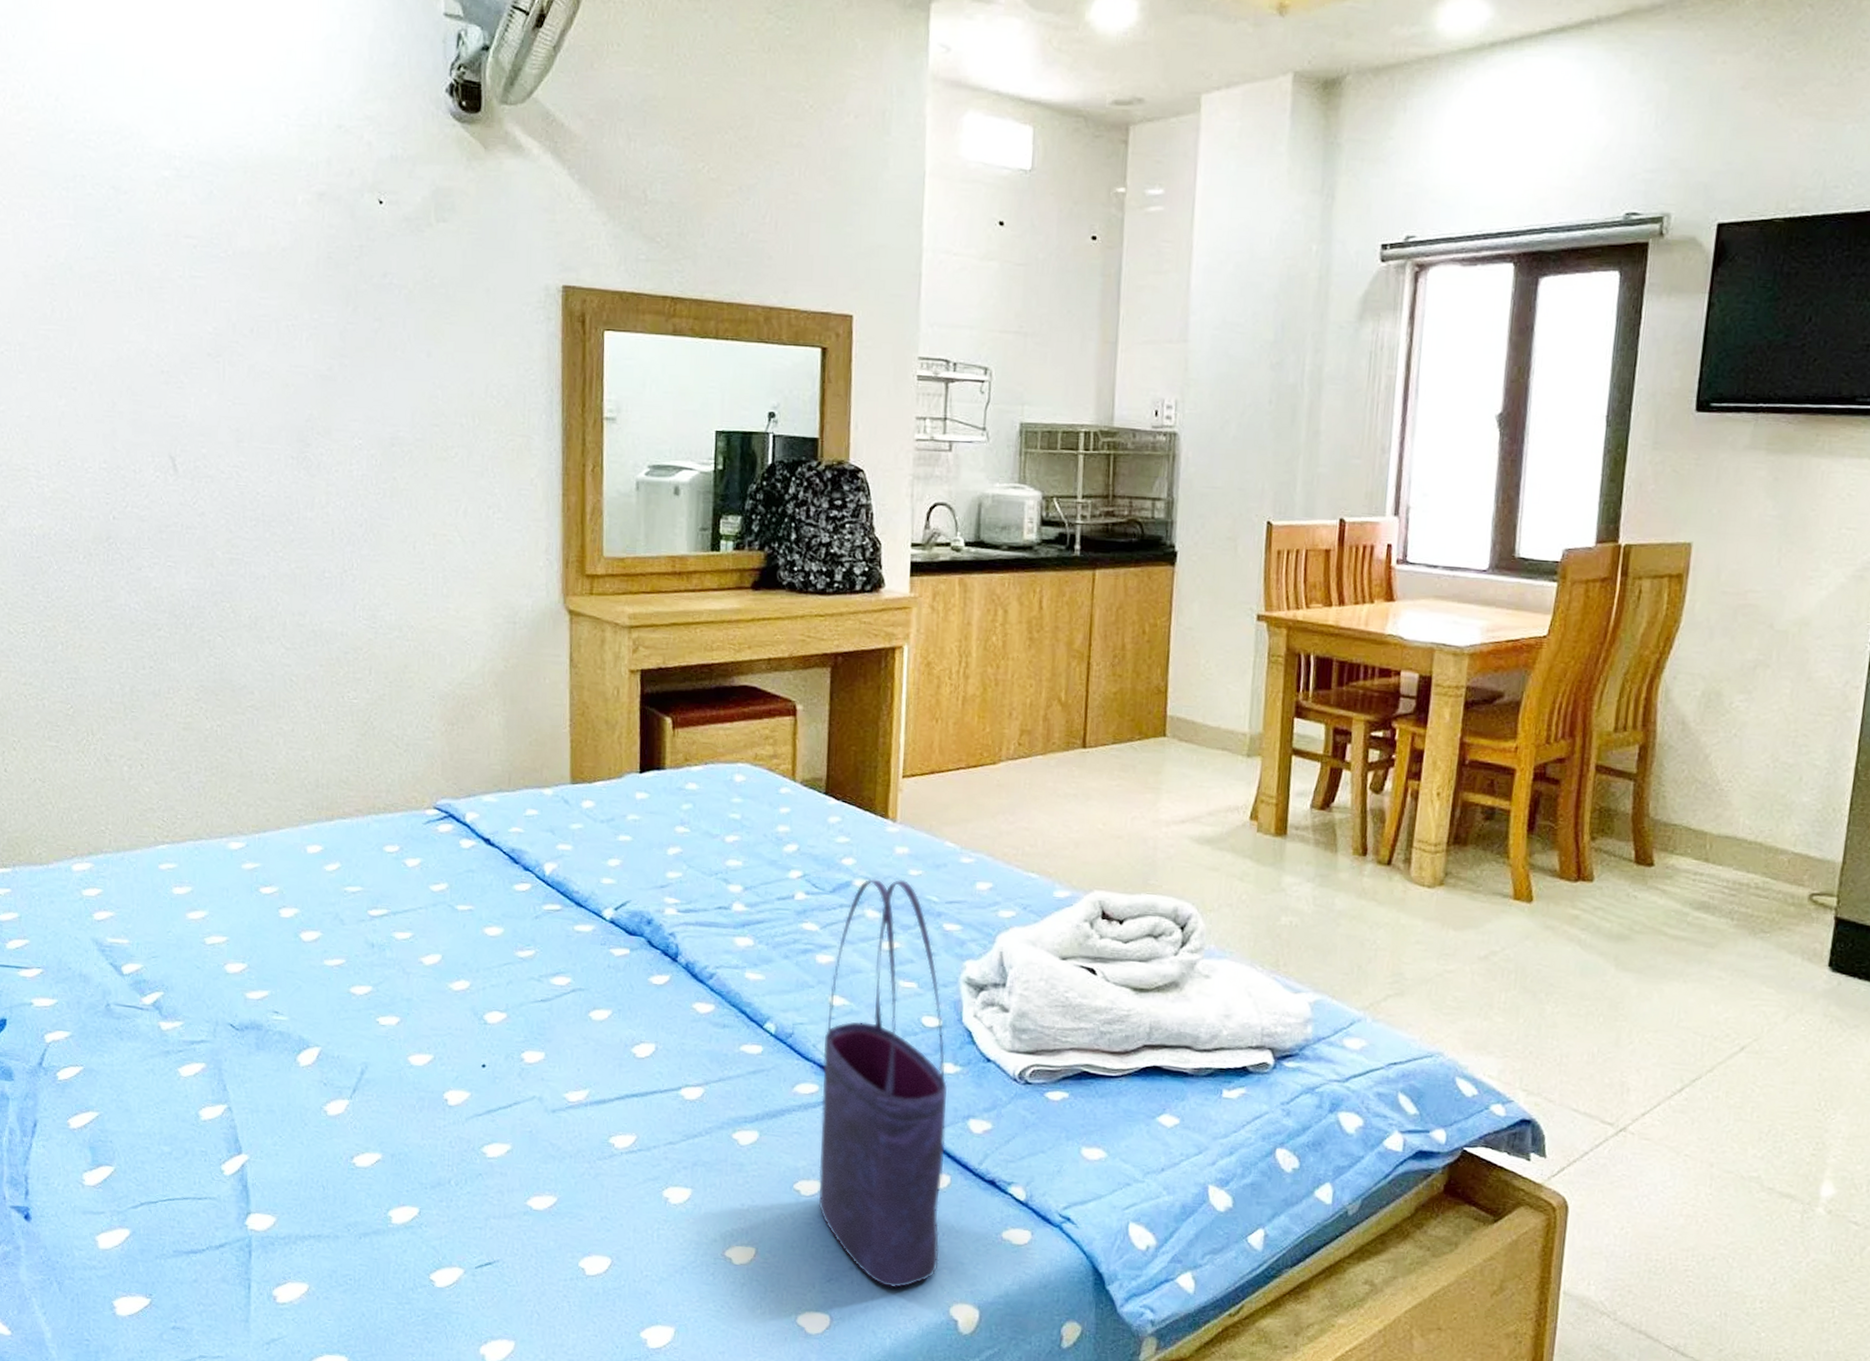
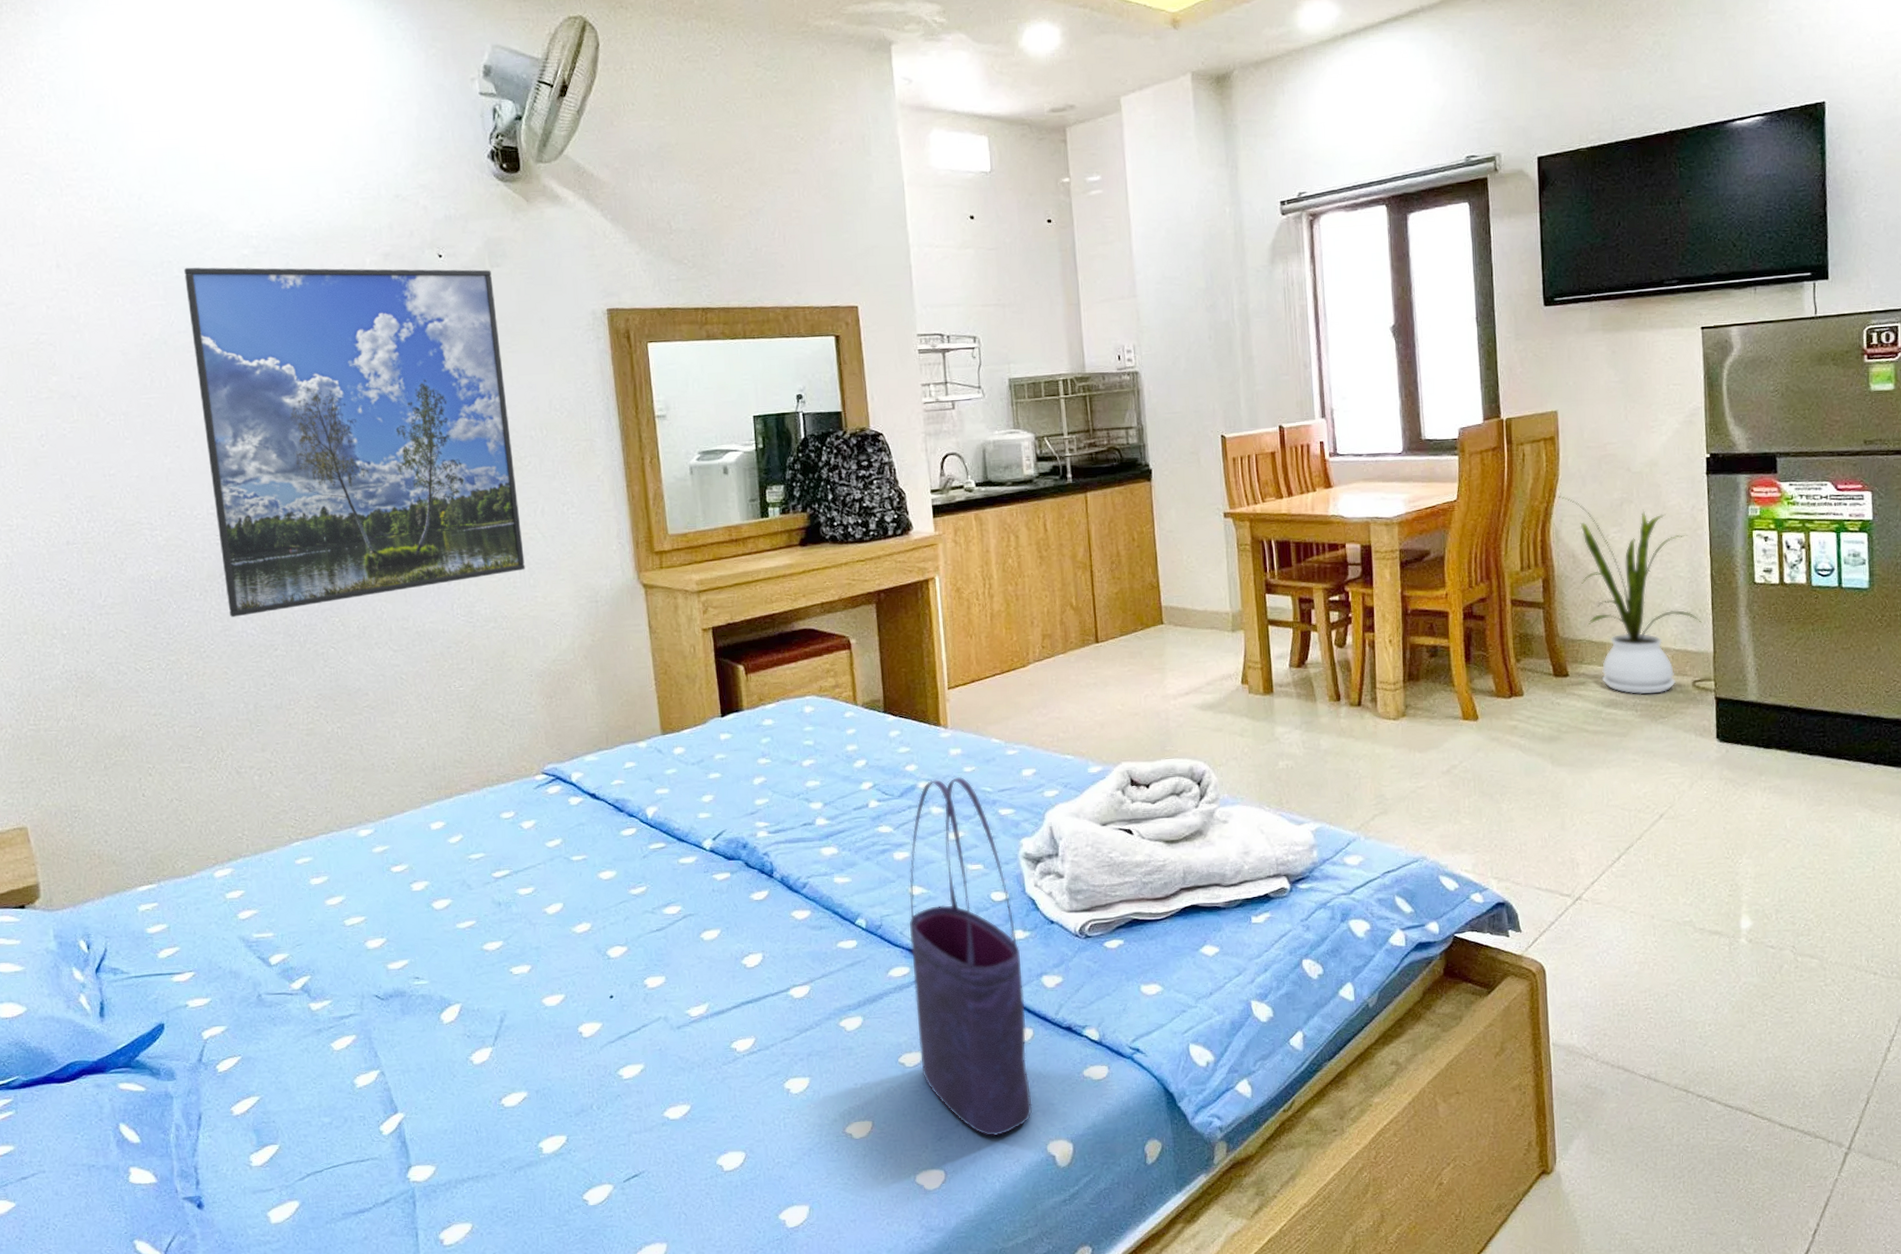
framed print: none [98,184,440,588] -> present [184,267,525,617]
house plant: none [1670,645,1835,903] -> present [1553,495,1703,695]

